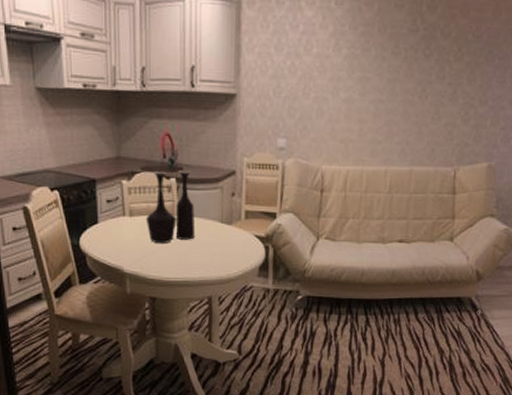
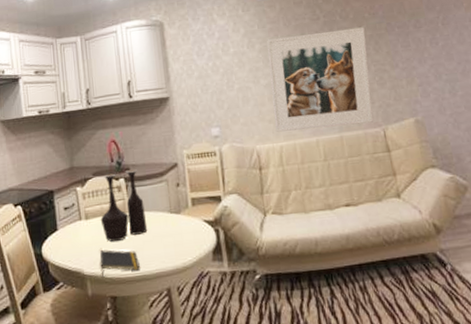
notepad: none [141,250,183,277] -> present [99,250,140,277]
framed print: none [346,45,464,160] -> present [267,27,374,132]

